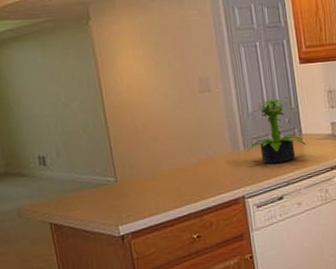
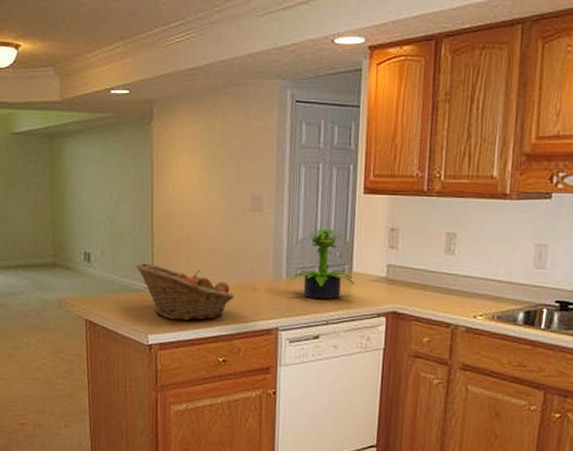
fruit basket: none [94,155,199,207] -> present [135,263,235,321]

